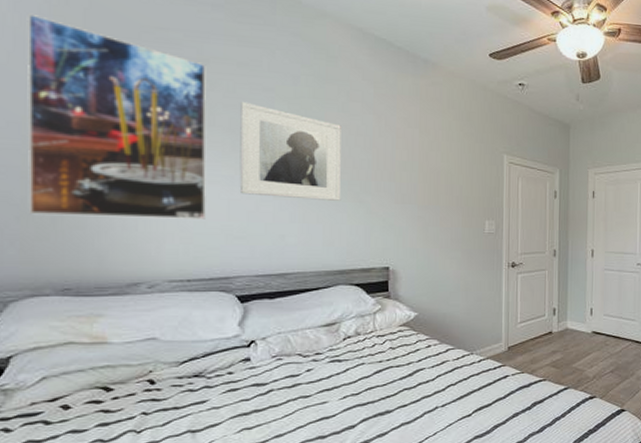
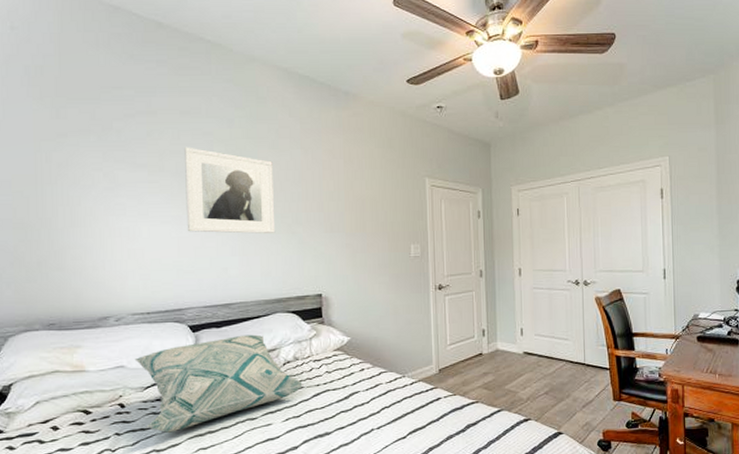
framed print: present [27,13,207,220] -> none [12,86,161,260]
decorative pillow: none [169,307,365,412] -> present [134,334,304,433]

